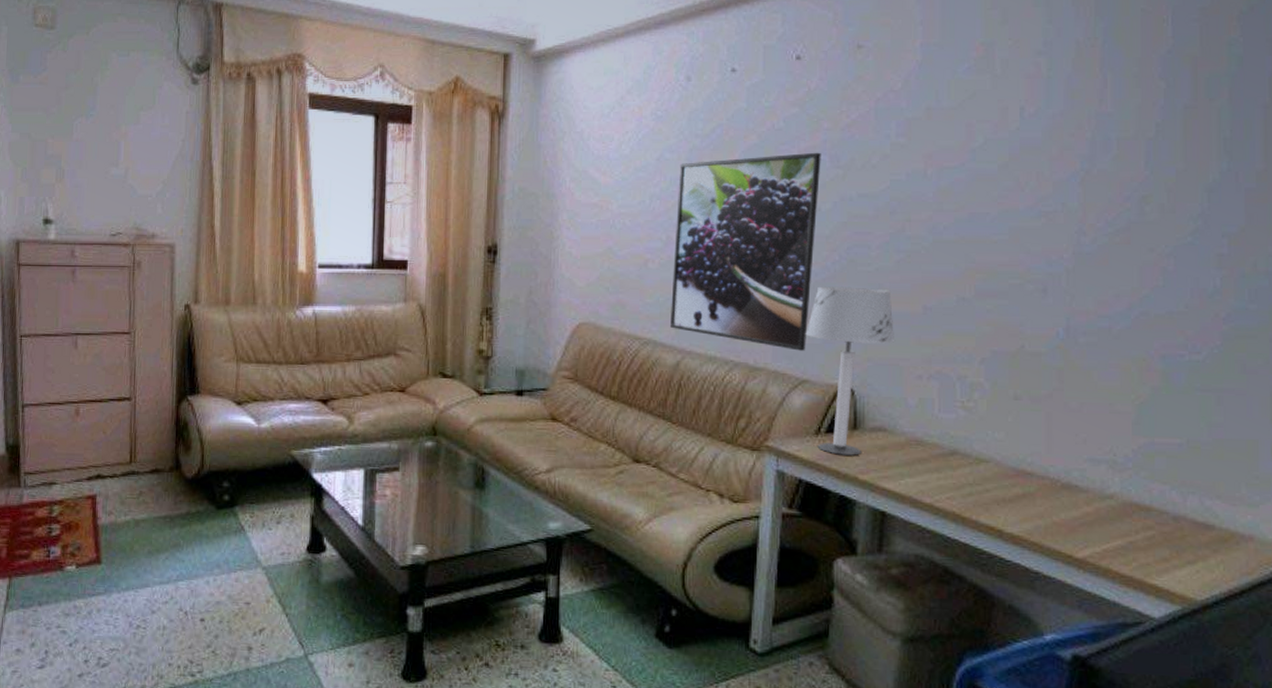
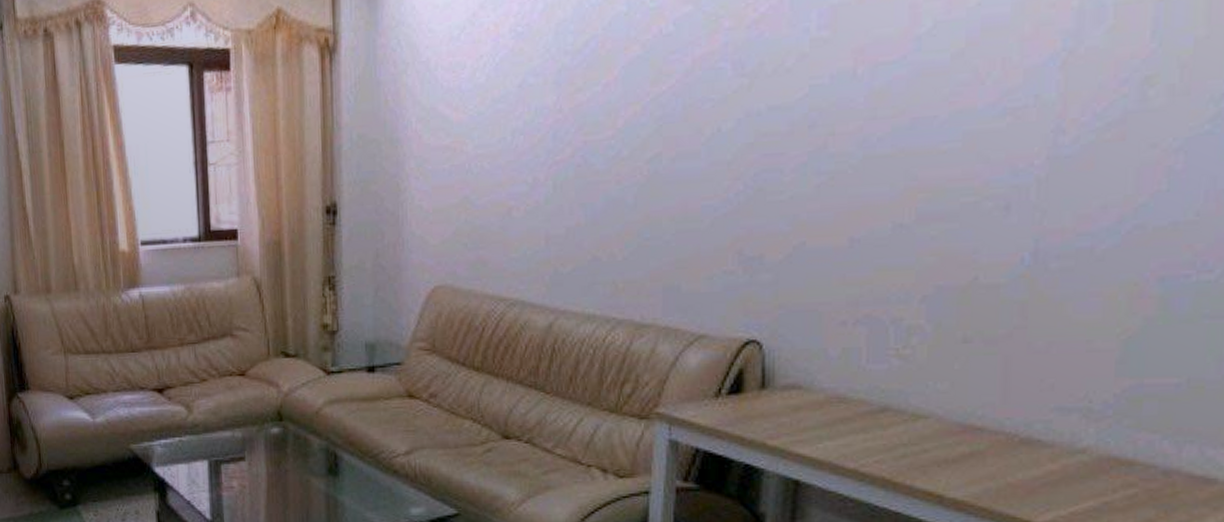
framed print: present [669,152,821,351] -> none [539,58,721,302]
table lamp: present [805,286,895,456] -> none [702,220,814,419]

